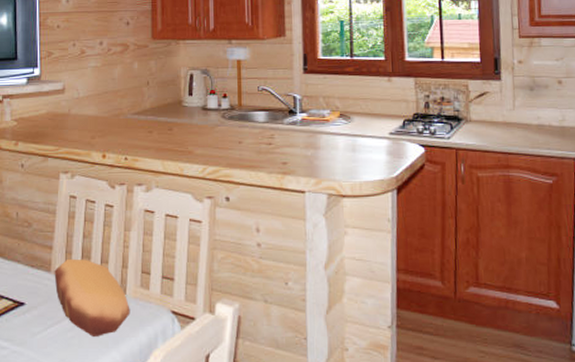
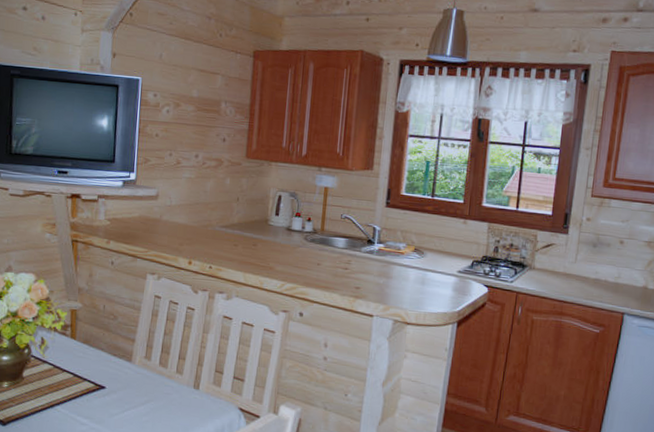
bread loaf: present [54,258,130,337] -> none [134,352,202,423]

